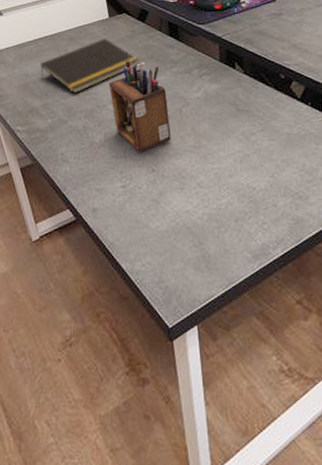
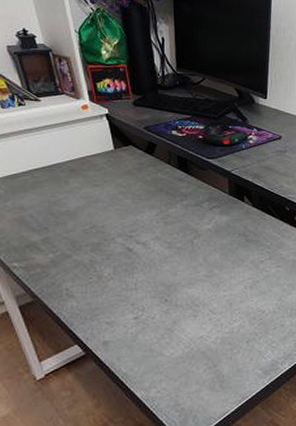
notepad: present [40,38,140,94] -> none [38,170,149,227]
desk organizer: present [109,56,171,153] -> none [116,189,183,284]

